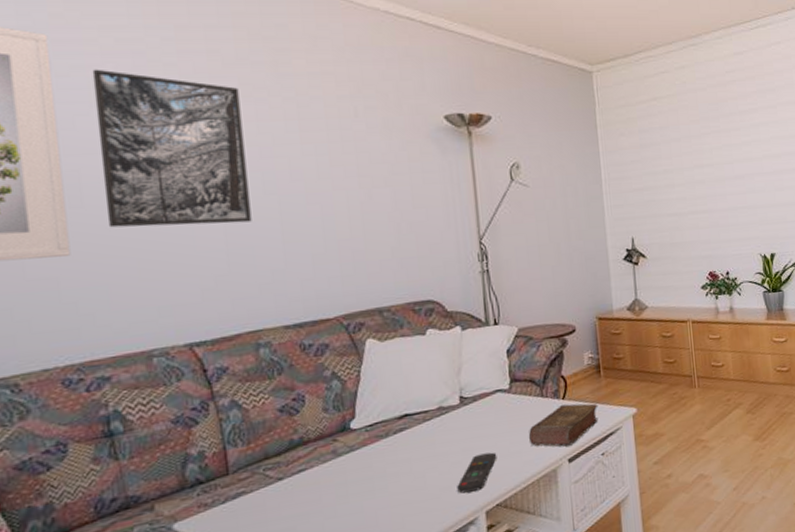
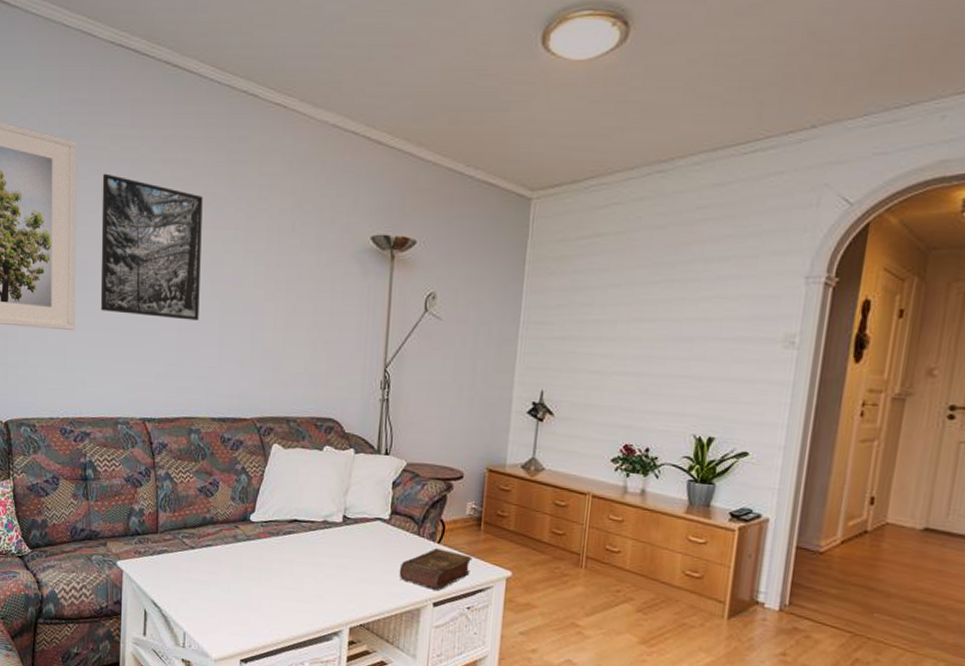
remote control: present [457,452,497,494] -> none [328,573,368,607]

